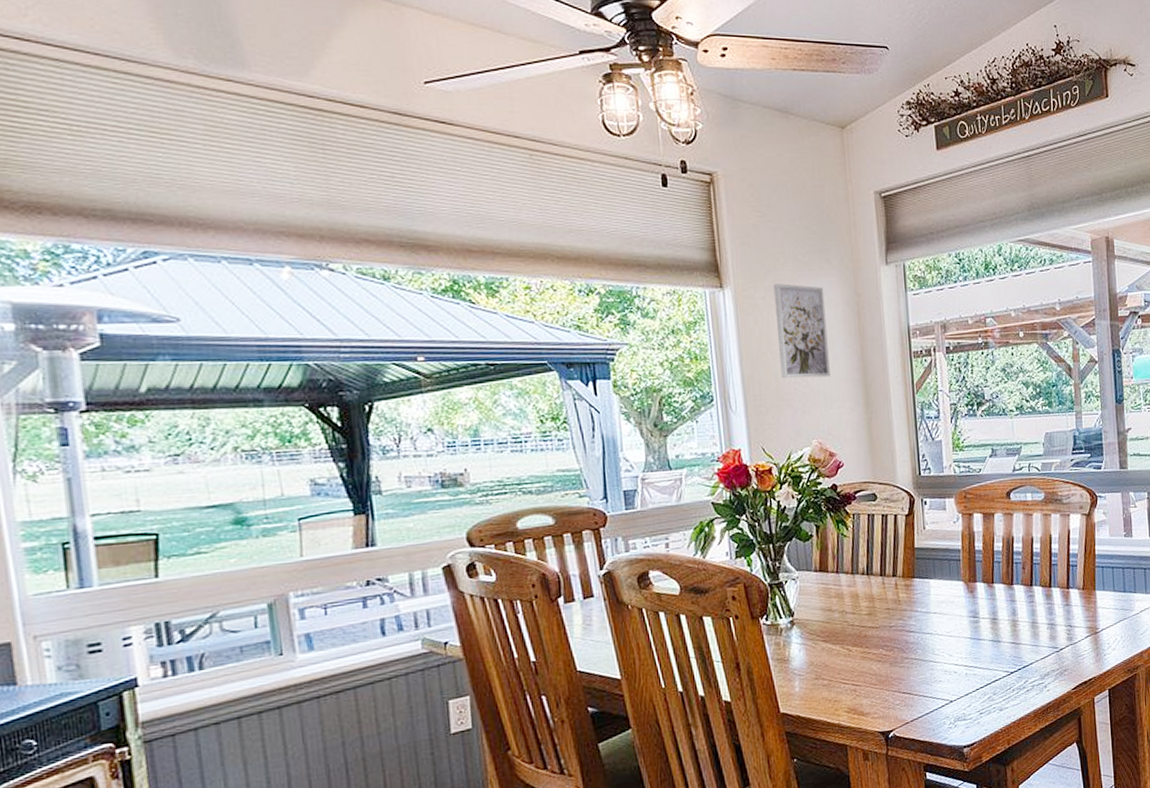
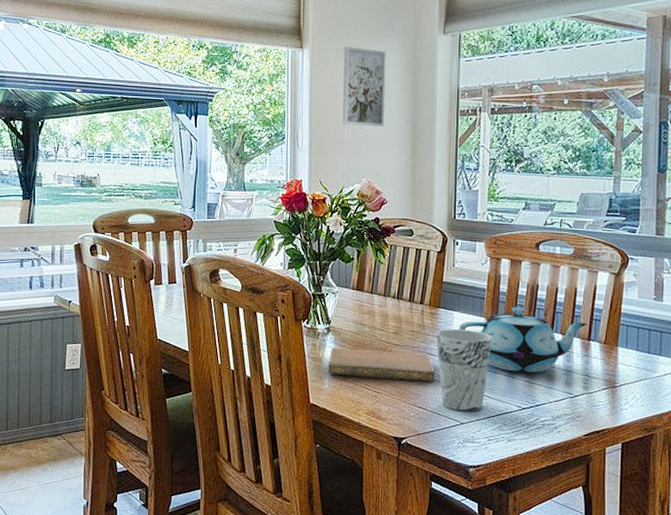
notebook: none [796,632,918,675] -> present [328,347,435,383]
cup: none [913,597,973,689] -> present [436,329,492,412]
teapot: none [937,563,1066,635] -> present [459,306,588,373]

